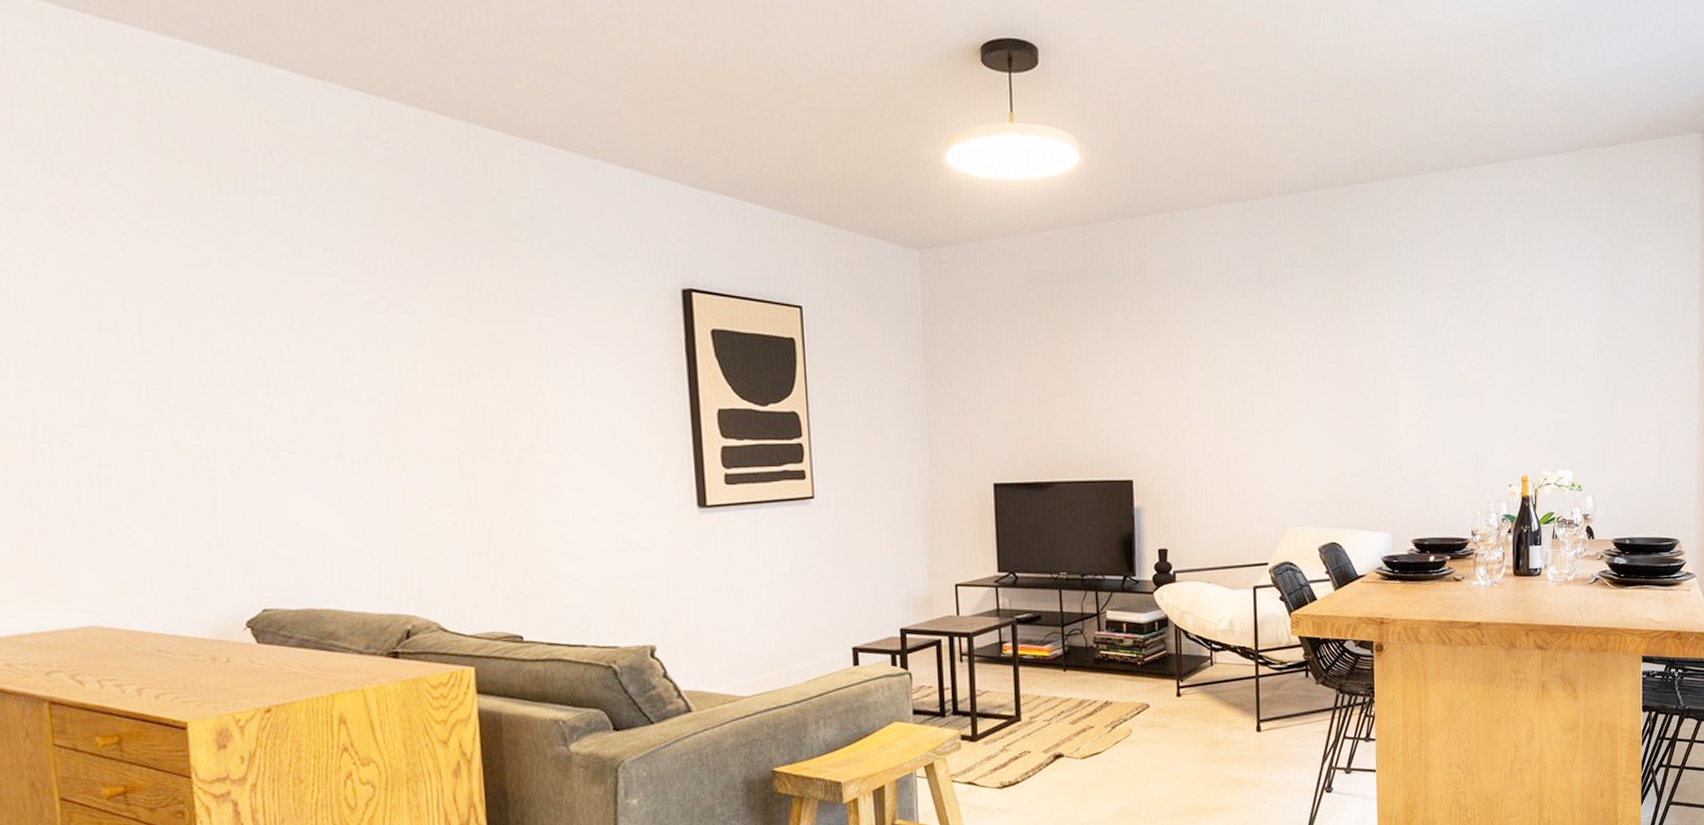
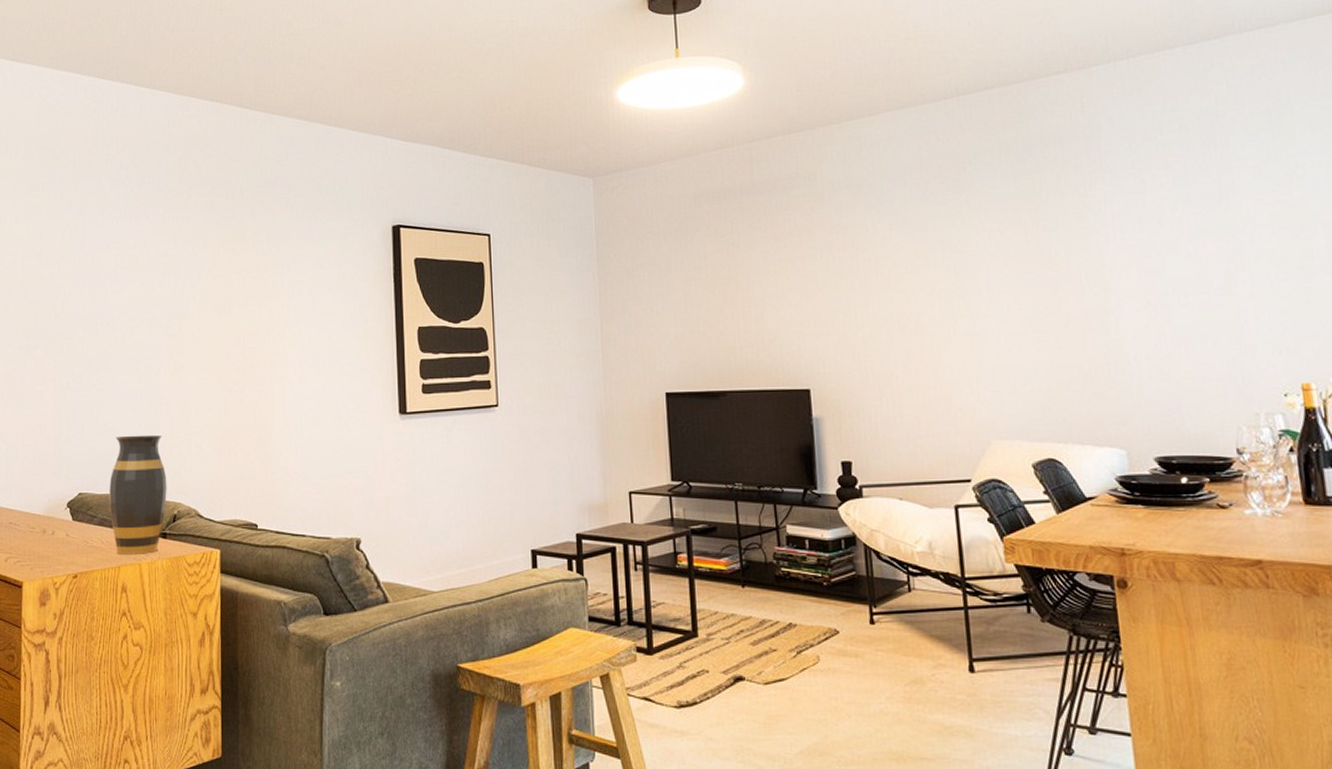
vase: none [308,535,396,682] -> present [109,434,167,556]

